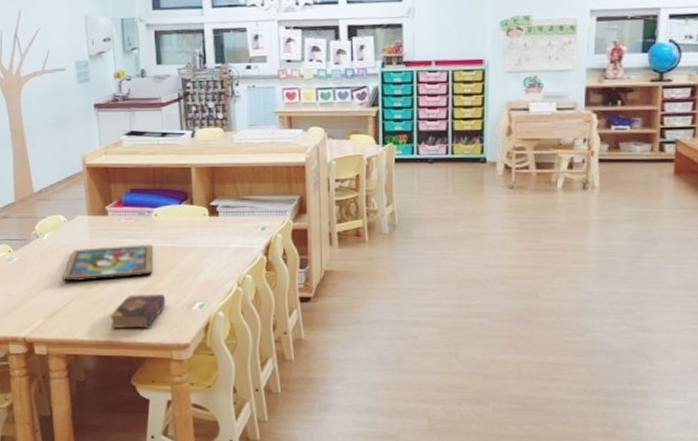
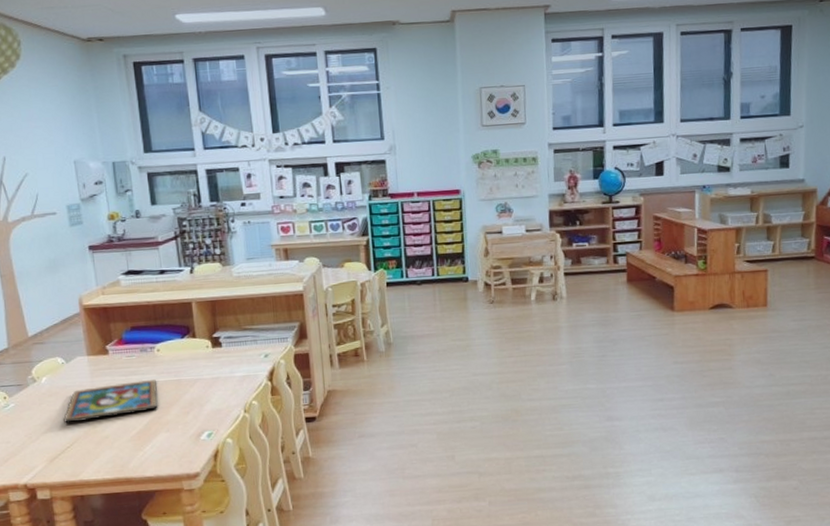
book: present [110,293,166,329] -> none [116,426,173,465]

